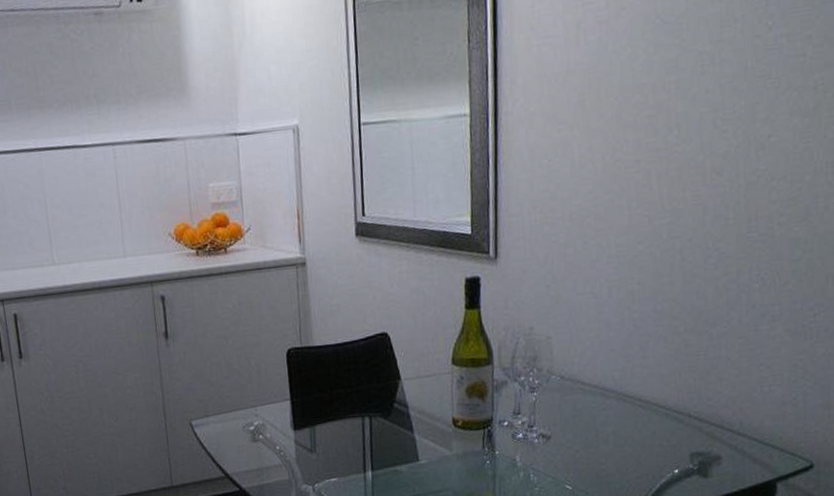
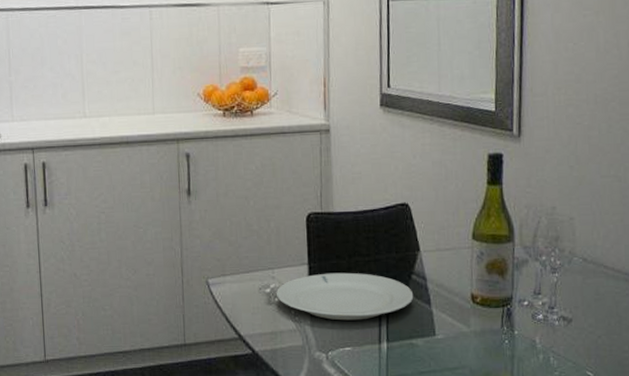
plate: none [260,405,396,453] -> present [277,272,414,321]

